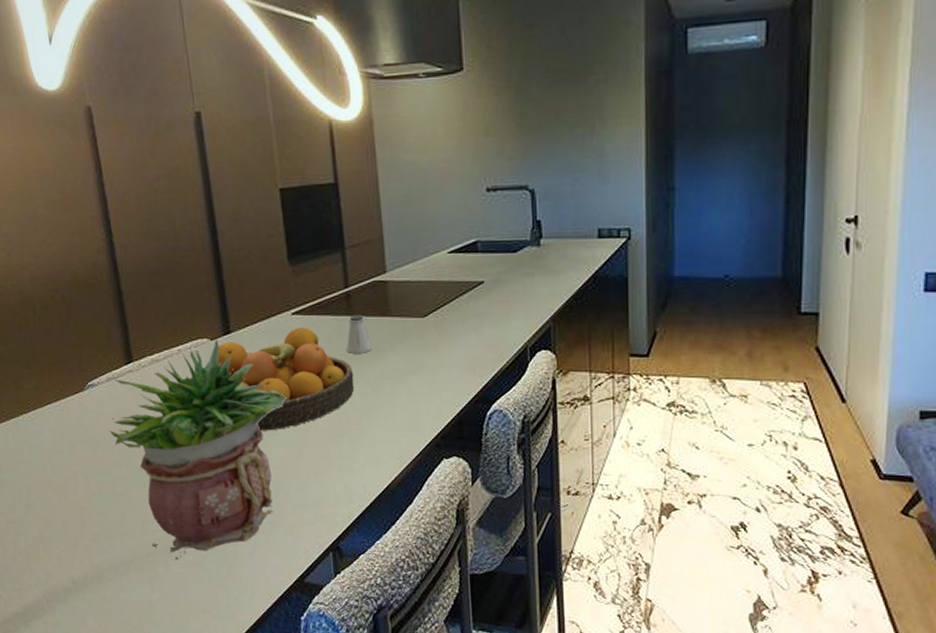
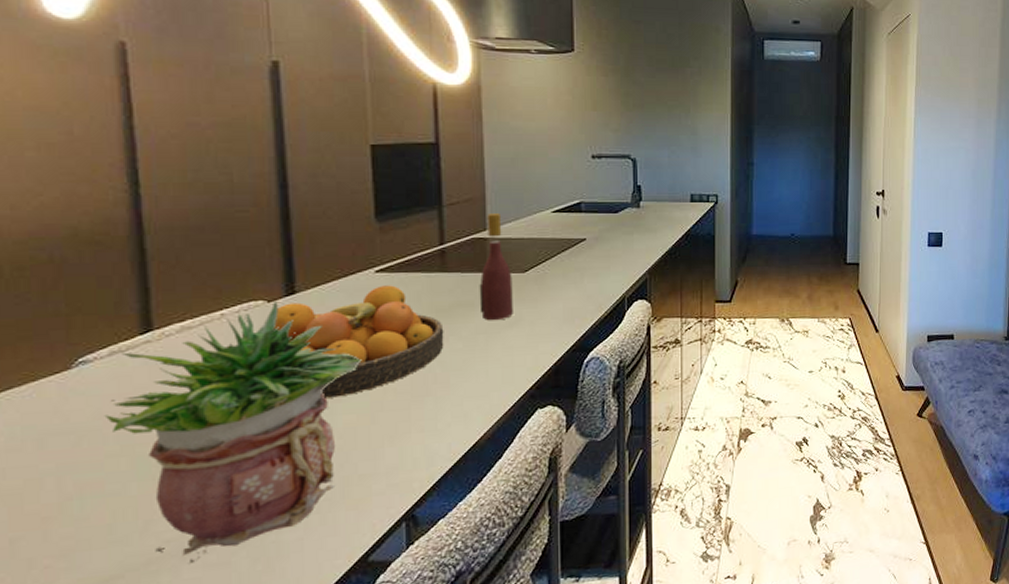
saltshaker: present [346,314,373,353] -> none [437,271,468,310]
wine bottle: none [382,255,415,366] -> present [479,214,513,321]

